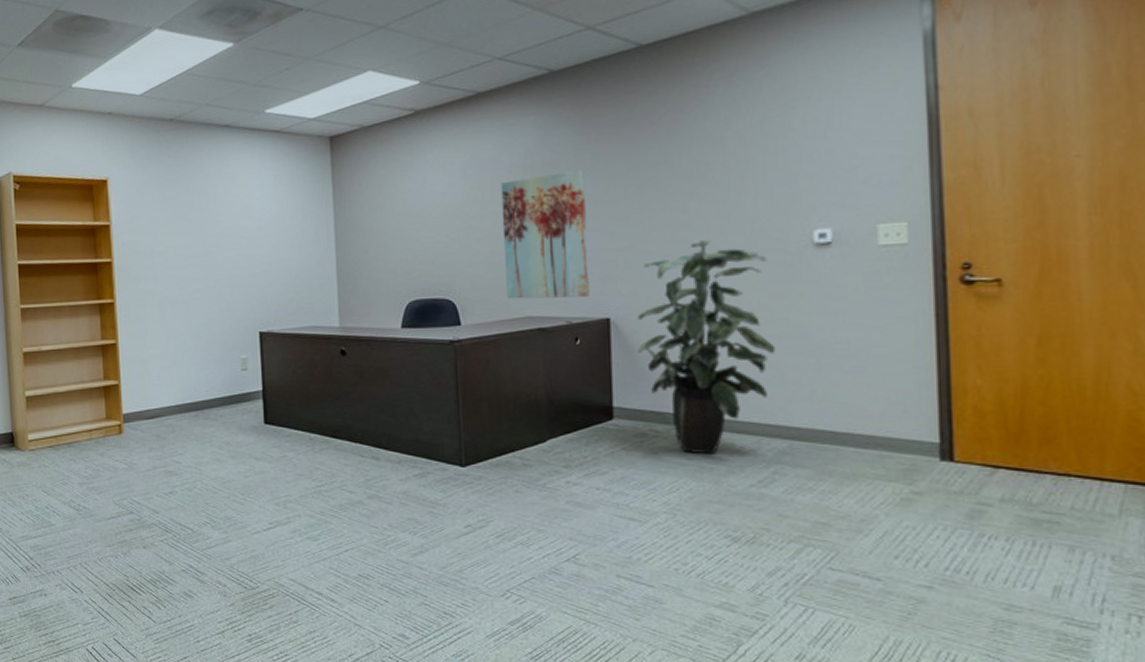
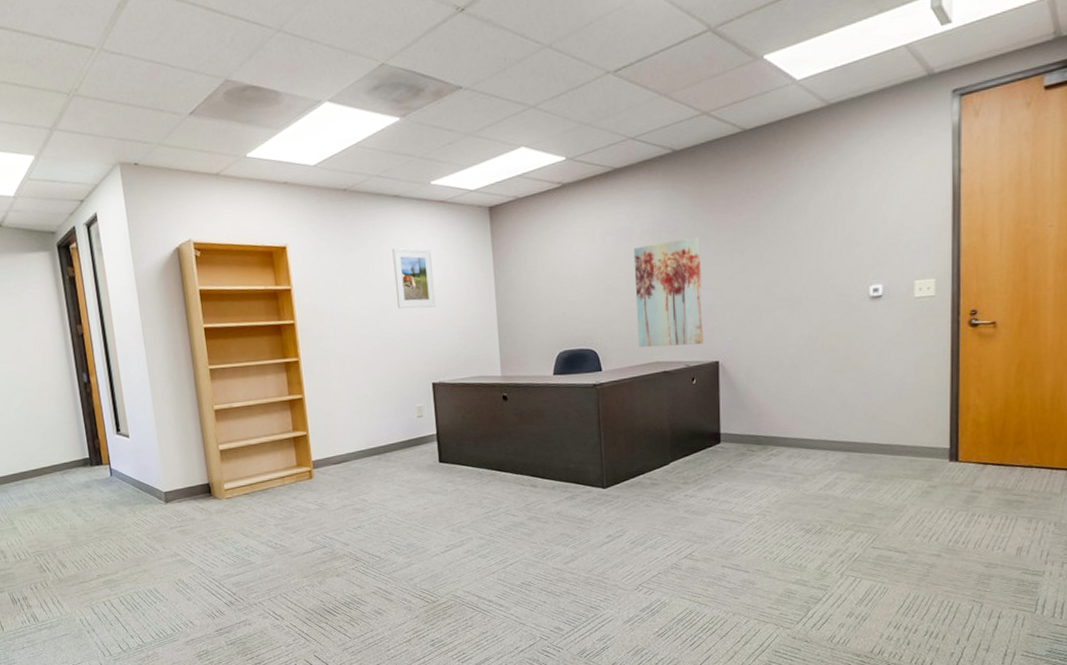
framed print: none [220,182,267,249] -> present [392,248,436,309]
indoor plant: present [636,240,776,455] -> none [739,295,840,467]

